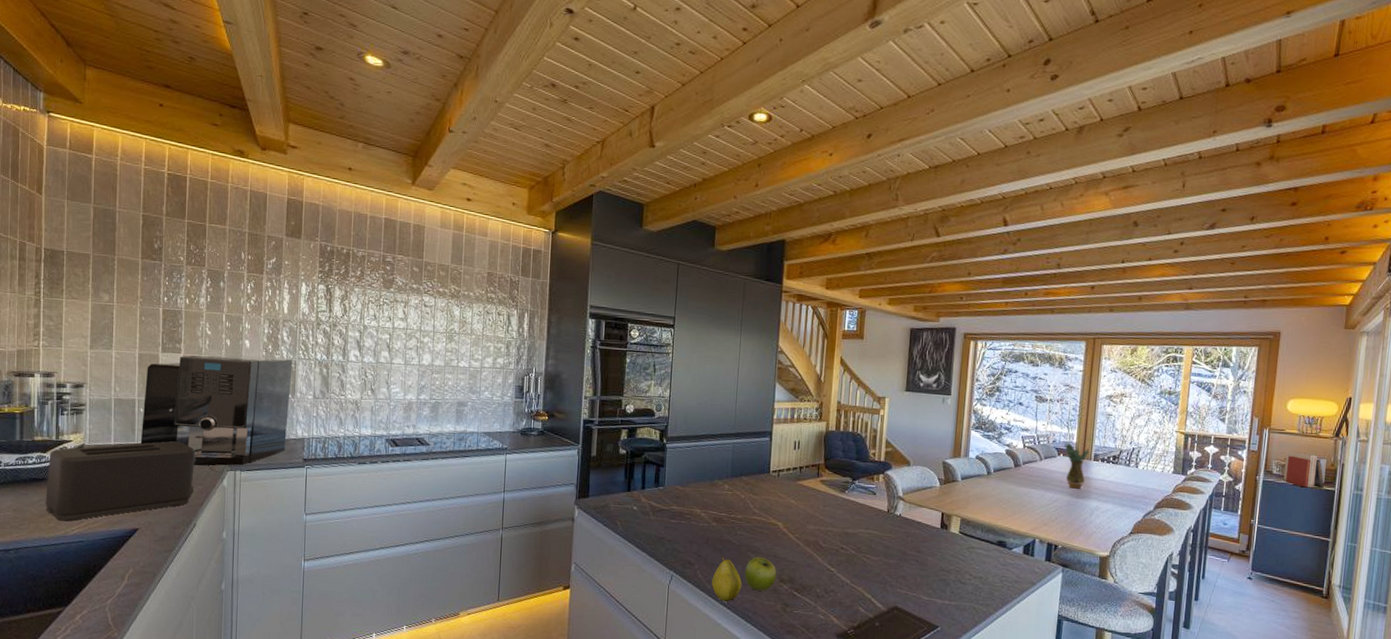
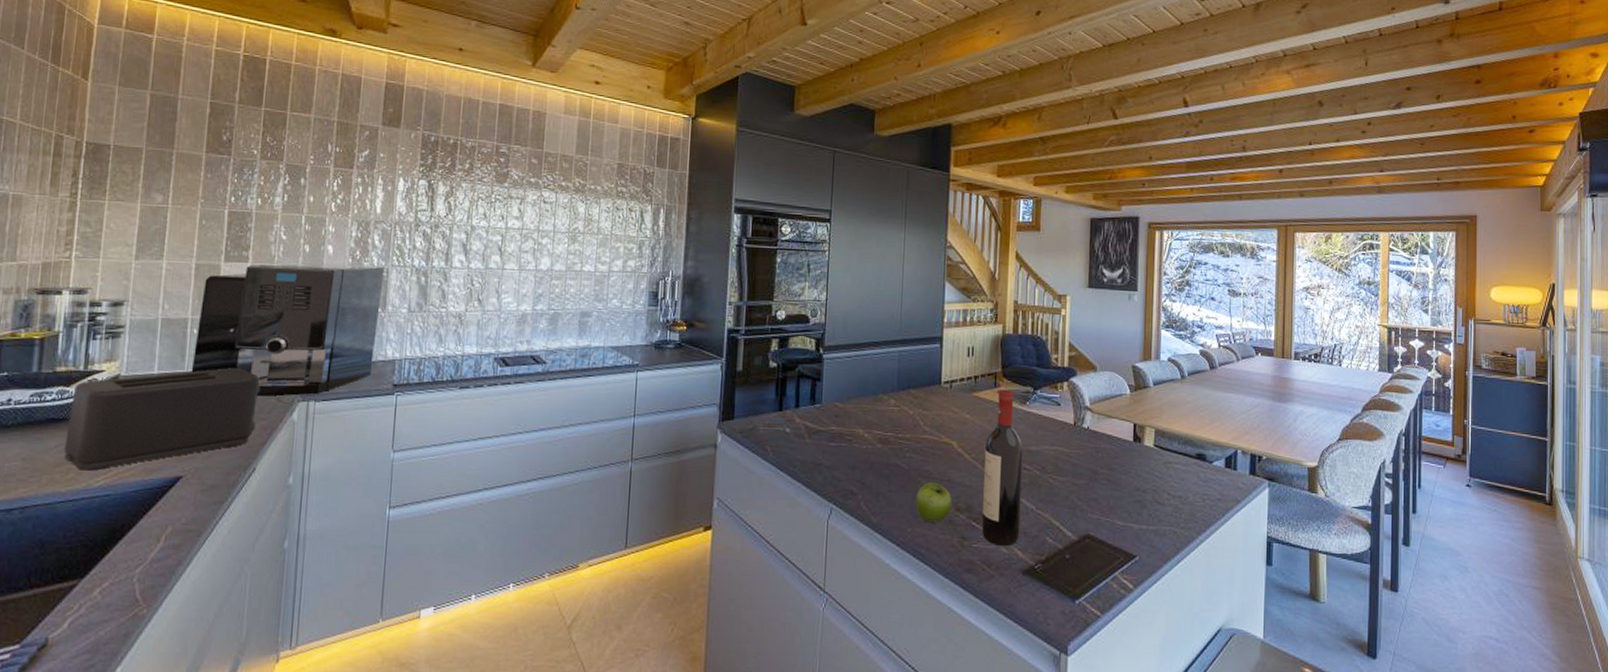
fruit: present [711,556,742,603] -> none [877,483,913,538]
wine bottle: none [802,479,841,613] -> present [982,390,1023,546]
vase: present [1064,441,1090,489] -> none [1262,339,1289,392]
books: present [1284,450,1325,489] -> none [1494,342,1537,383]

